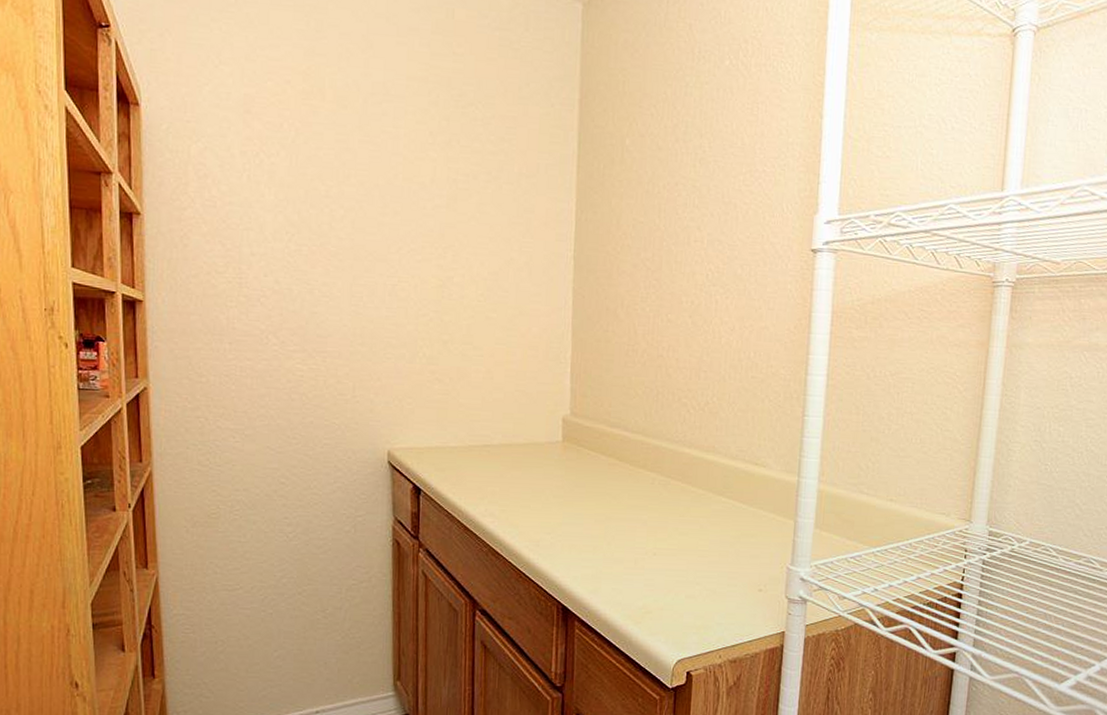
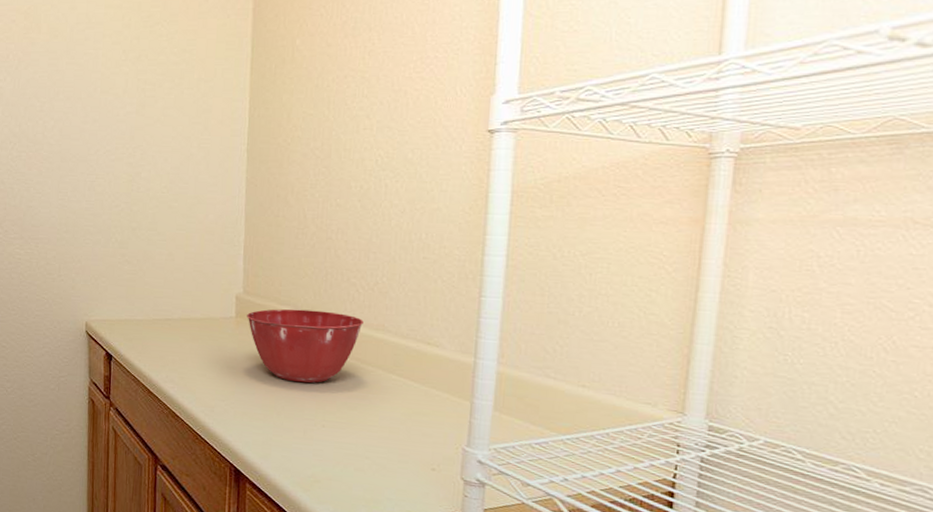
mixing bowl: none [574,431,694,510] -> present [247,309,363,383]

